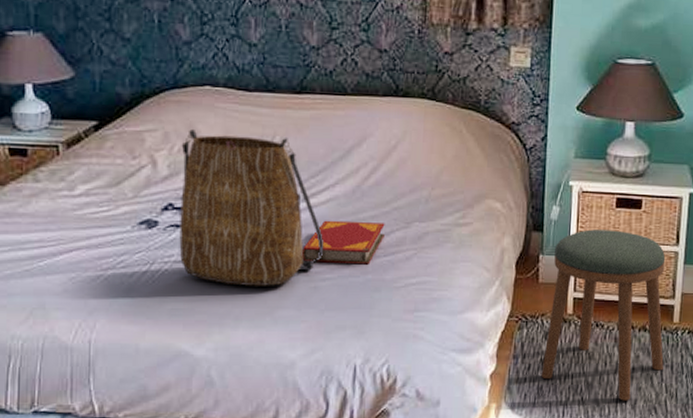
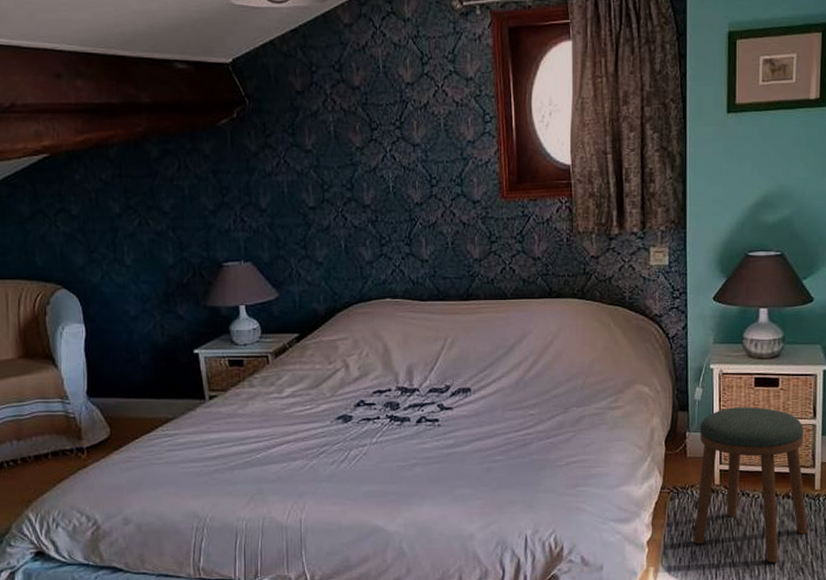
tote bag: present [179,129,324,287] -> none [368,336,494,470]
hardback book: present [302,220,385,265] -> none [475,409,546,447]

